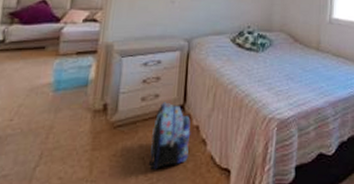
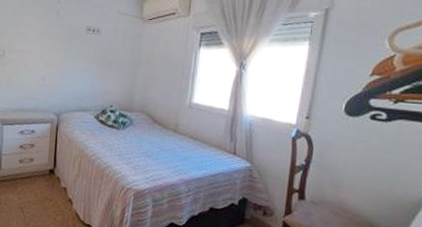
backpack: present [148,102,191,170] -> none [26,165,60,218]

